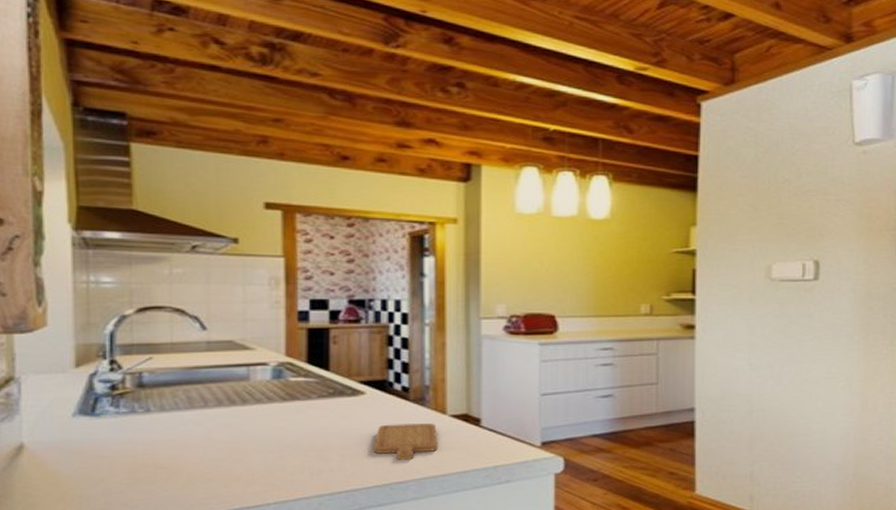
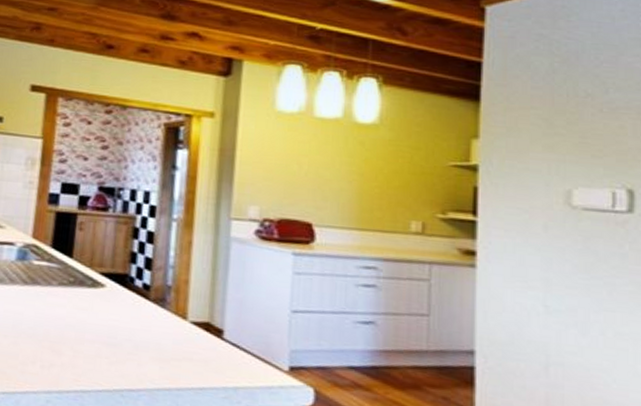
chopping board: present [373,422,438,460] -> none [107,322,176,366]

